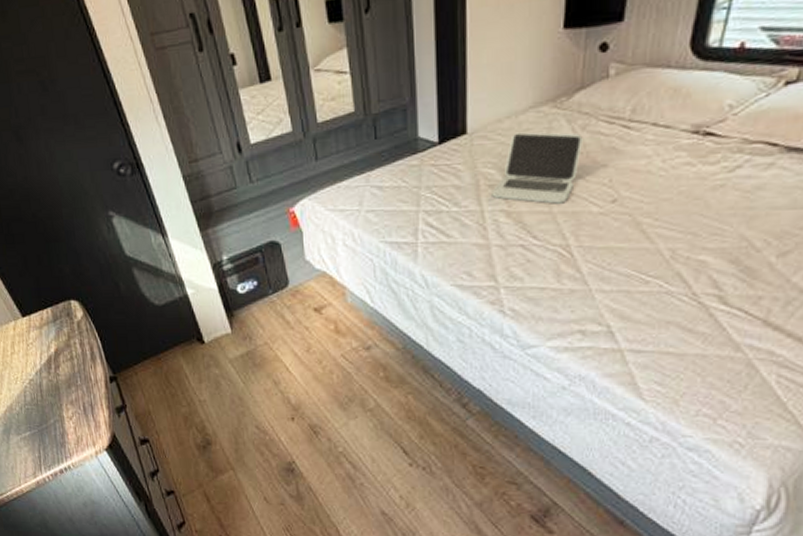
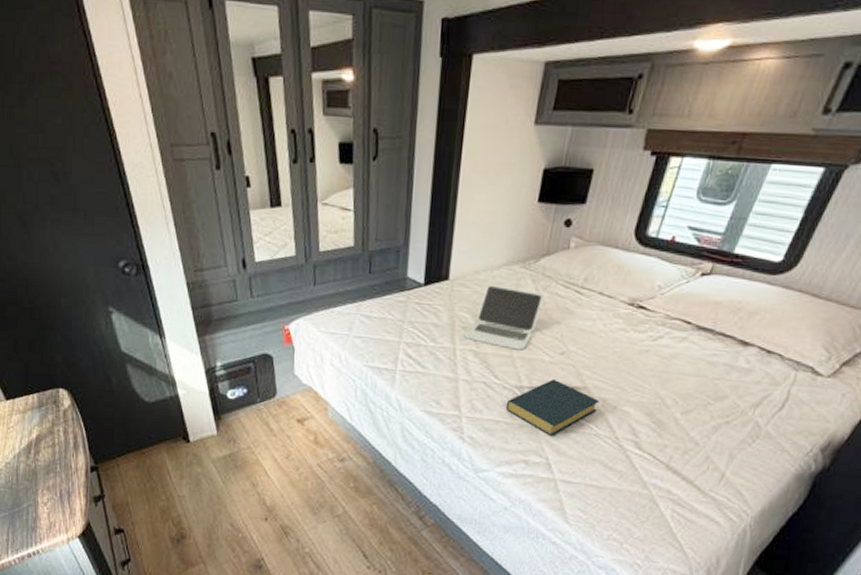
hardback book: none [550,233,667,300] -> present [505,380,599,437]

